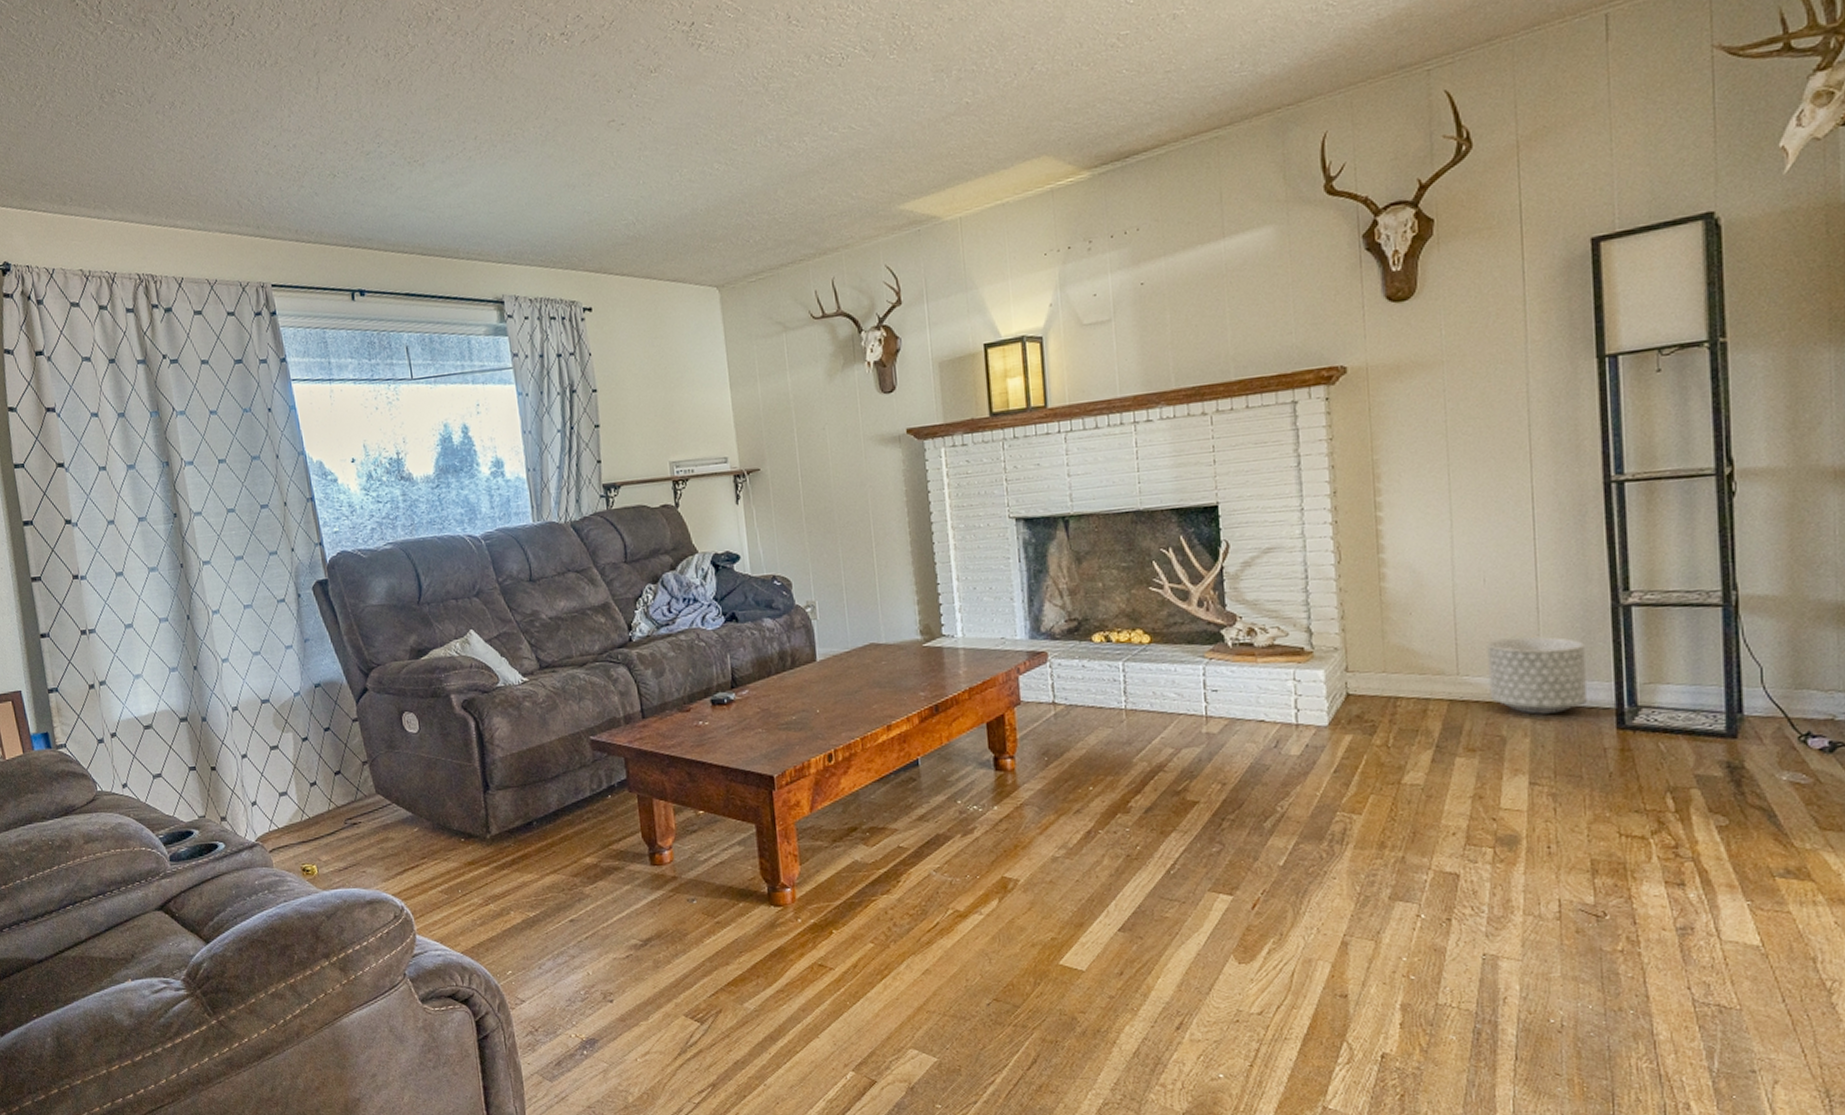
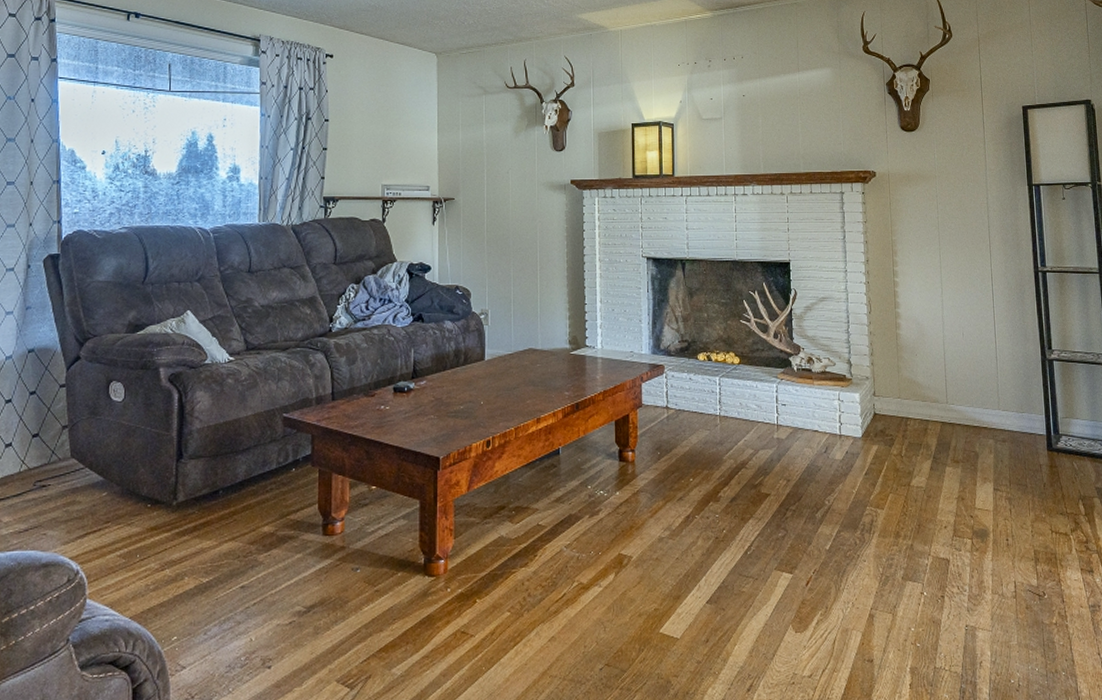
planter: present [1487,636,1587,715] -> none [965,378,1028,437]

